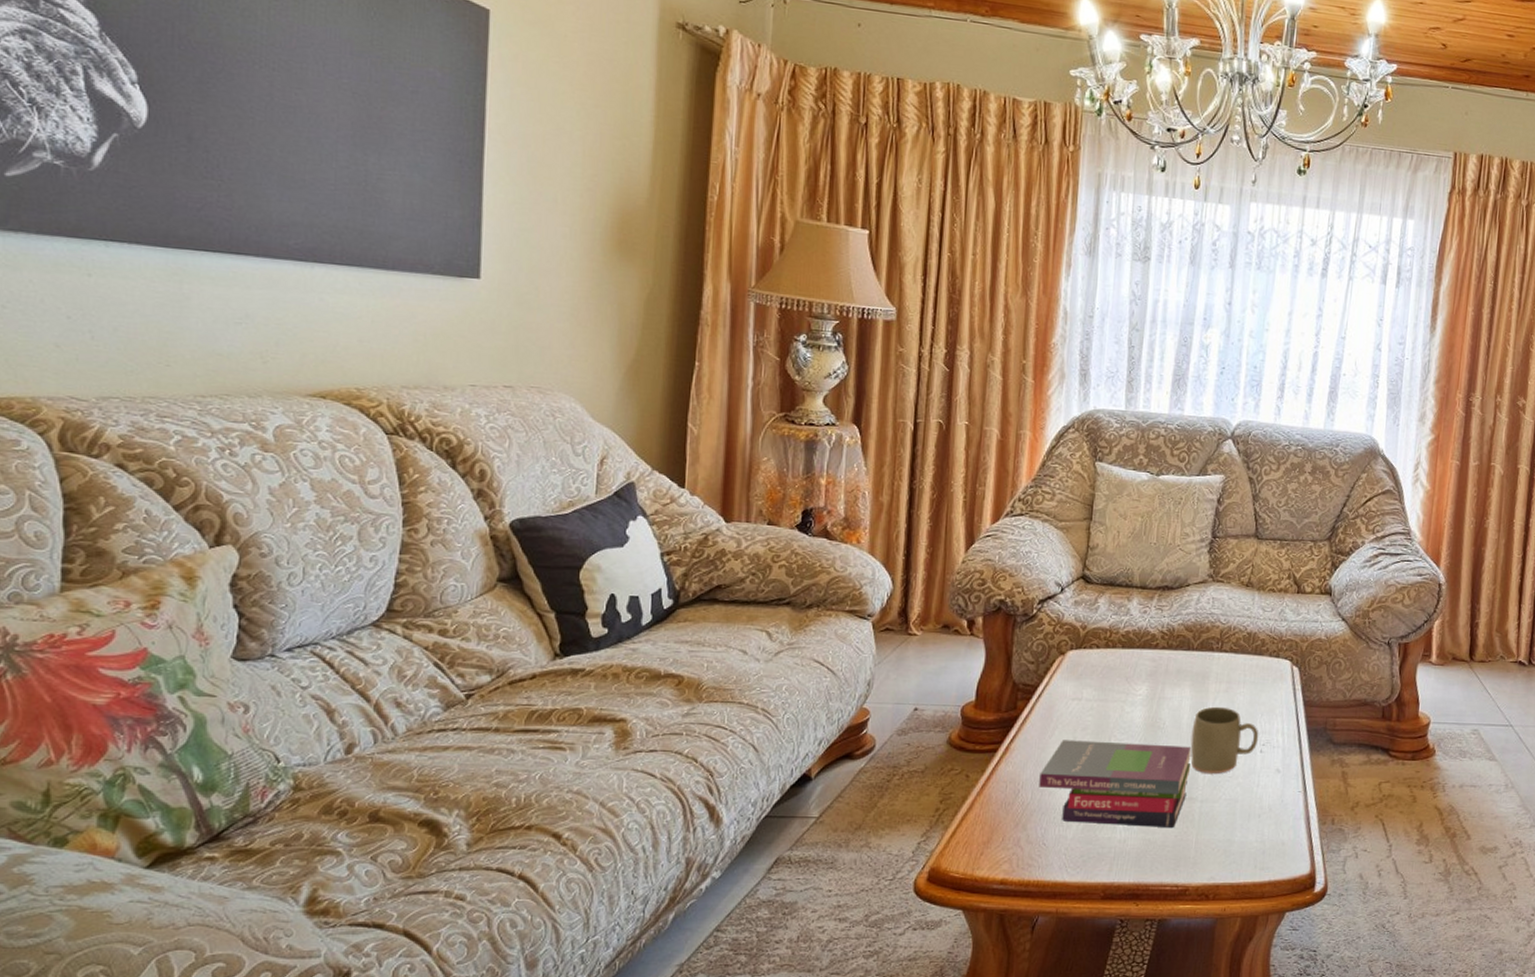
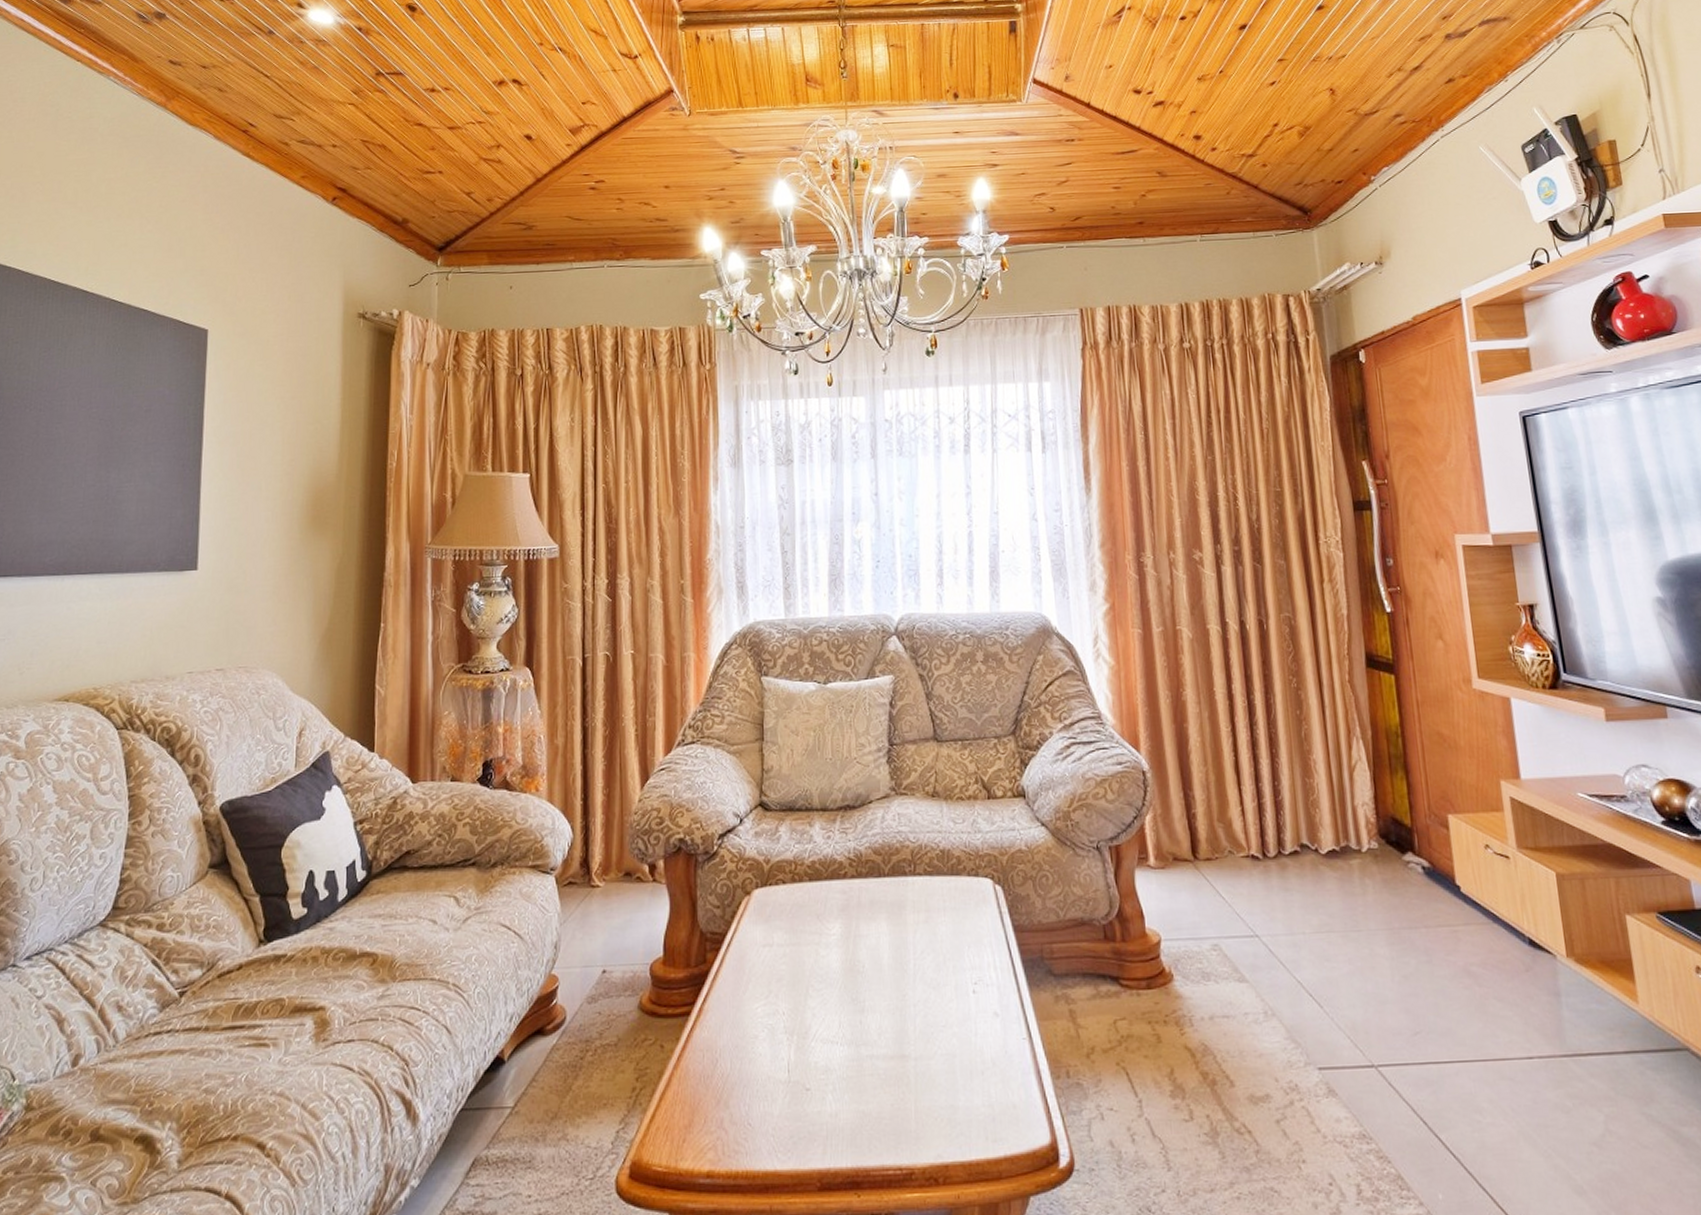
books: present [1039,740,1192,827] -> none [737,992,899,1095]
mug: present [1190,706,1259,774] -> none [894,940,969,1023]

